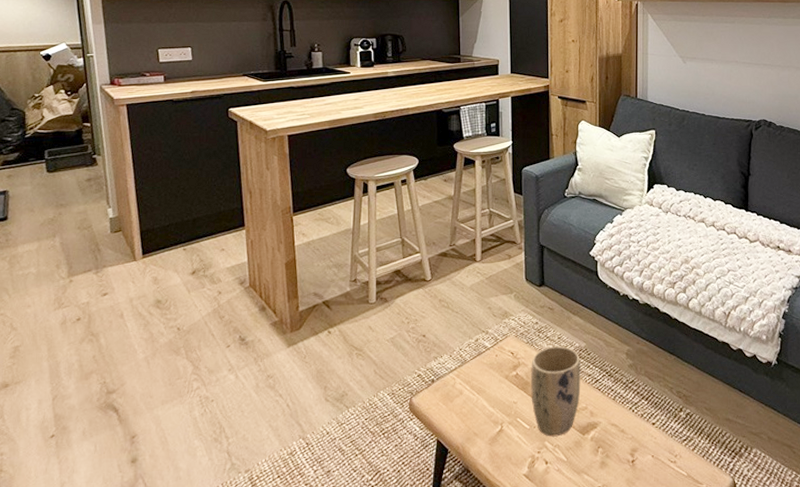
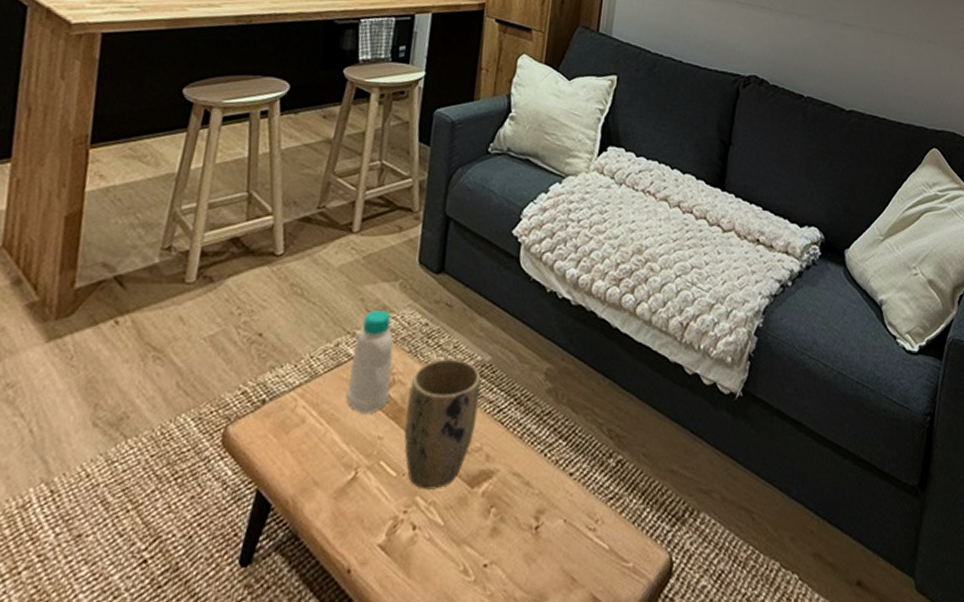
bottle: none [488,315,518,386] -> present [346,311,394,413]

